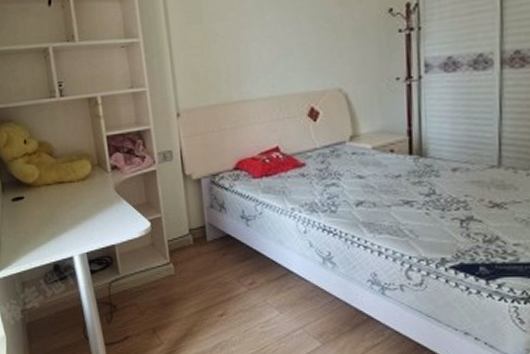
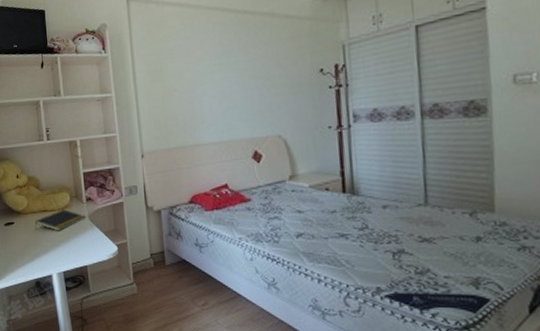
notepad: none [49,180,111,206] -> present [34,209,85,231]

